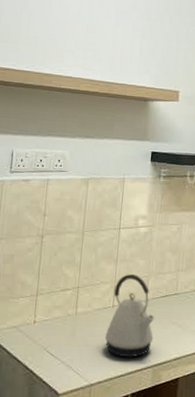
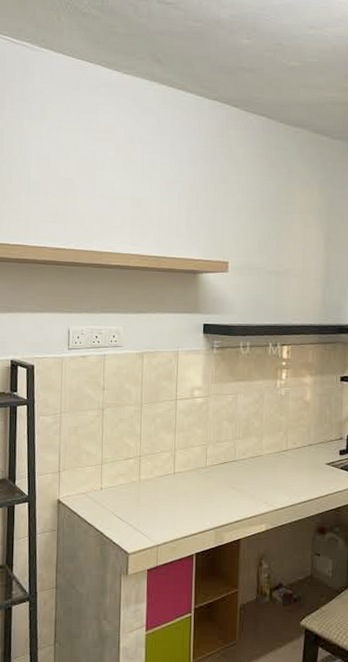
kettle: present [105,274,155,358] -> none [168,443,215,521]

